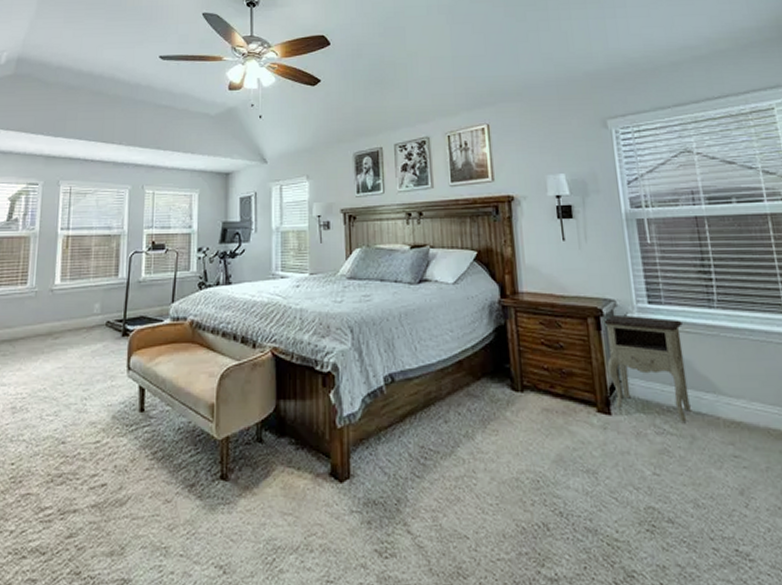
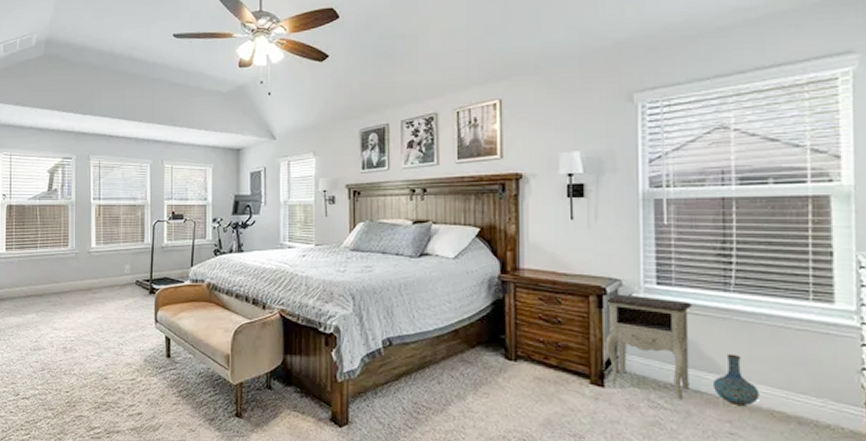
vase: none [711,371,756,427] -> present [712,353,759,407]

